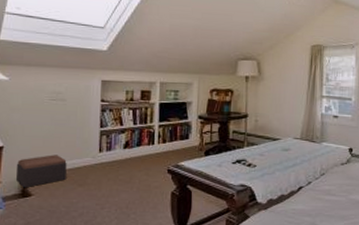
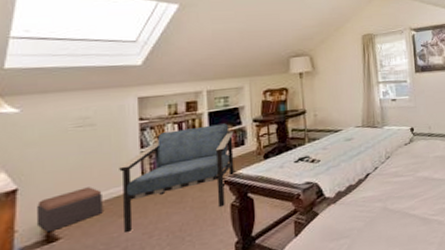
armchair: none [82,115,180,201] -> present [119,123,234,234]

